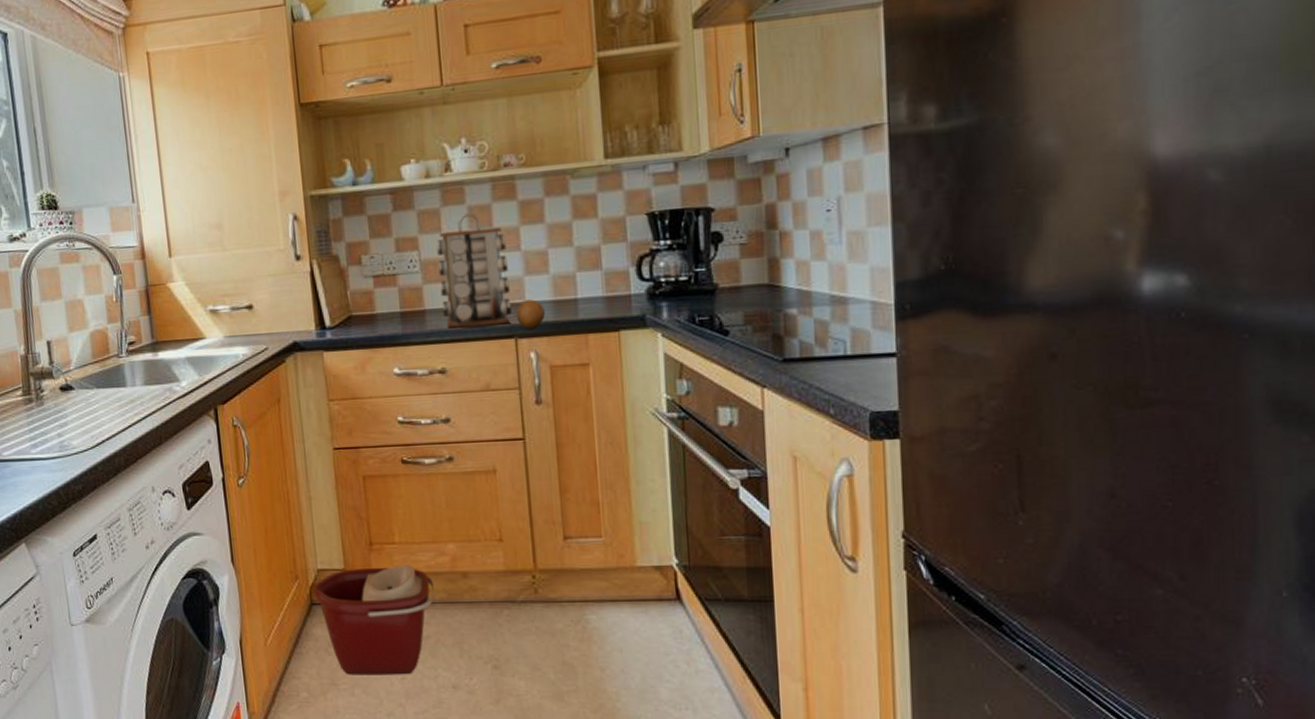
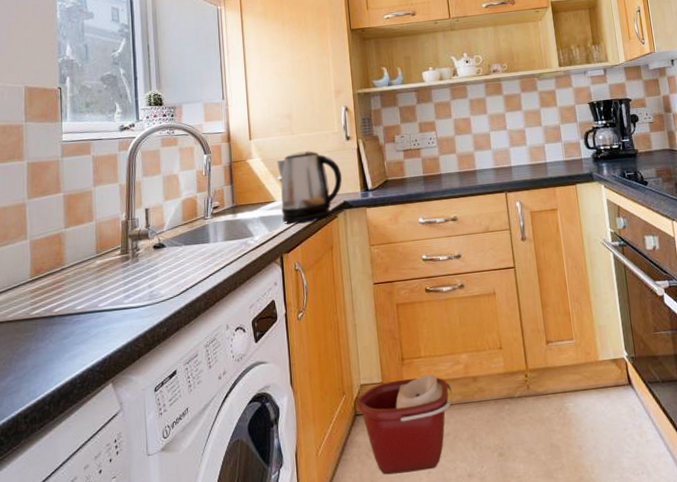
kettle: none [205,273,291,368] -> present [277,151,343,224]
spice rack: present [436,212,512,329] -> none [448,104,502,187]
fruit: present [516,299,545,330] -> none [505,164,525,186]

